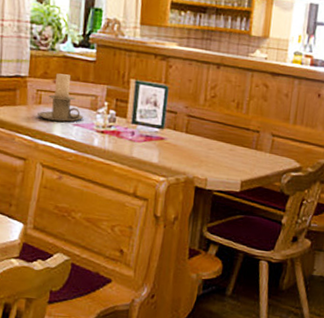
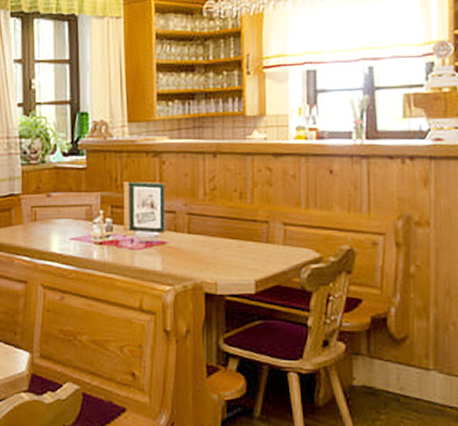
candle holder: present [37,73,84,122] -> none [34,186,80,237]

